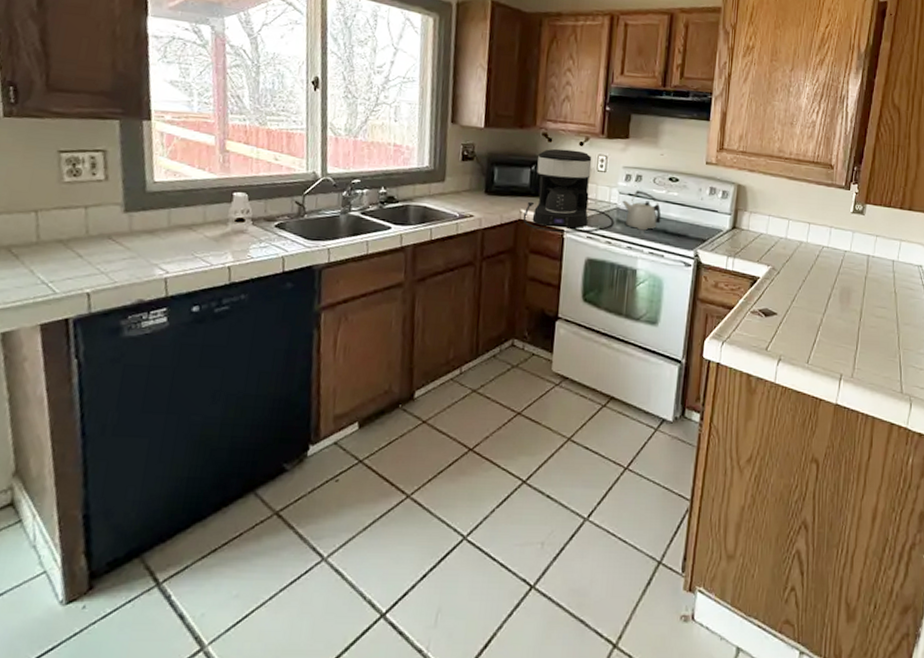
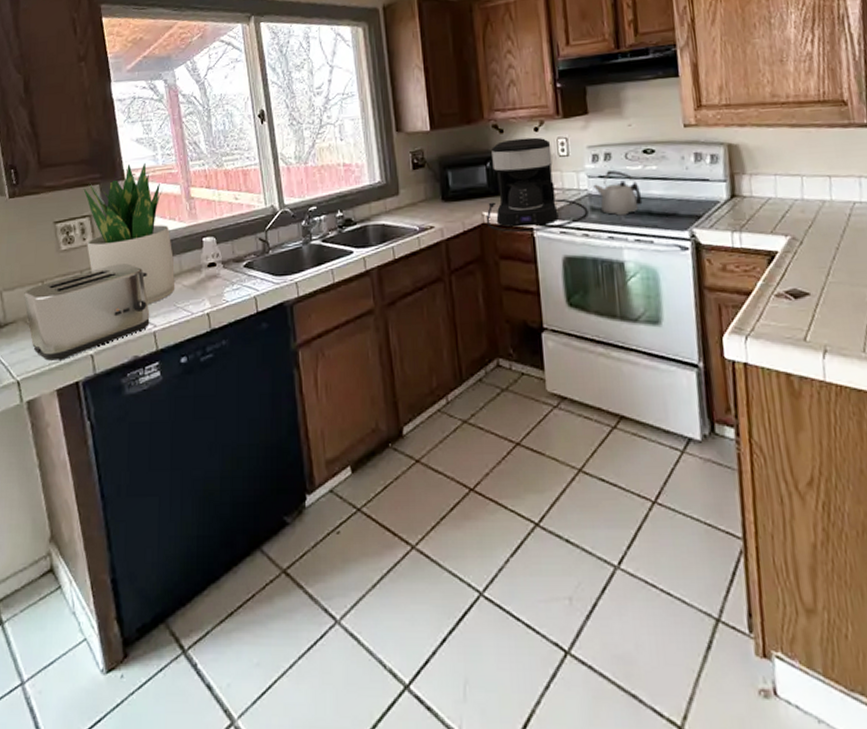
toaster: none [10,205,166,295] -> present [24,263,150,361]
planter: none [96,104,198,251] -> present [83,162,176,305]

